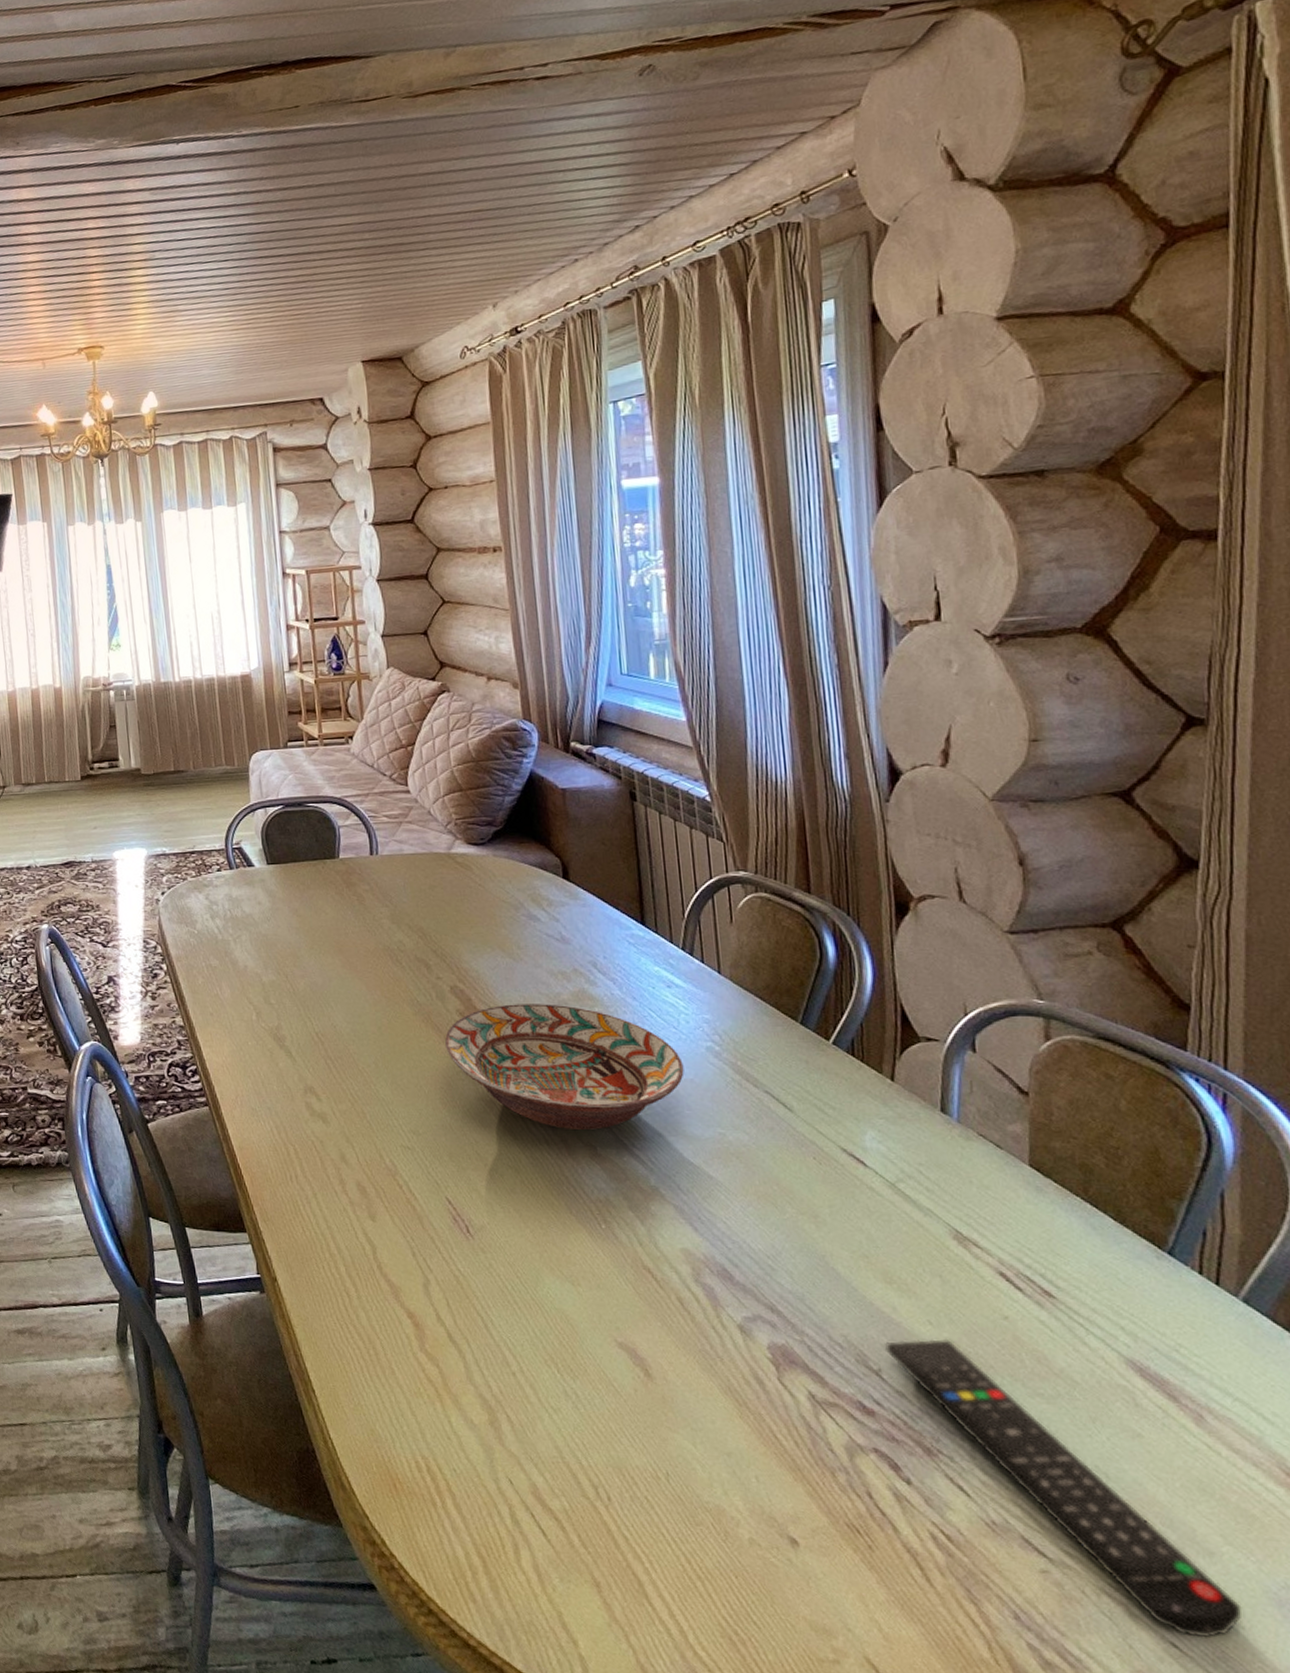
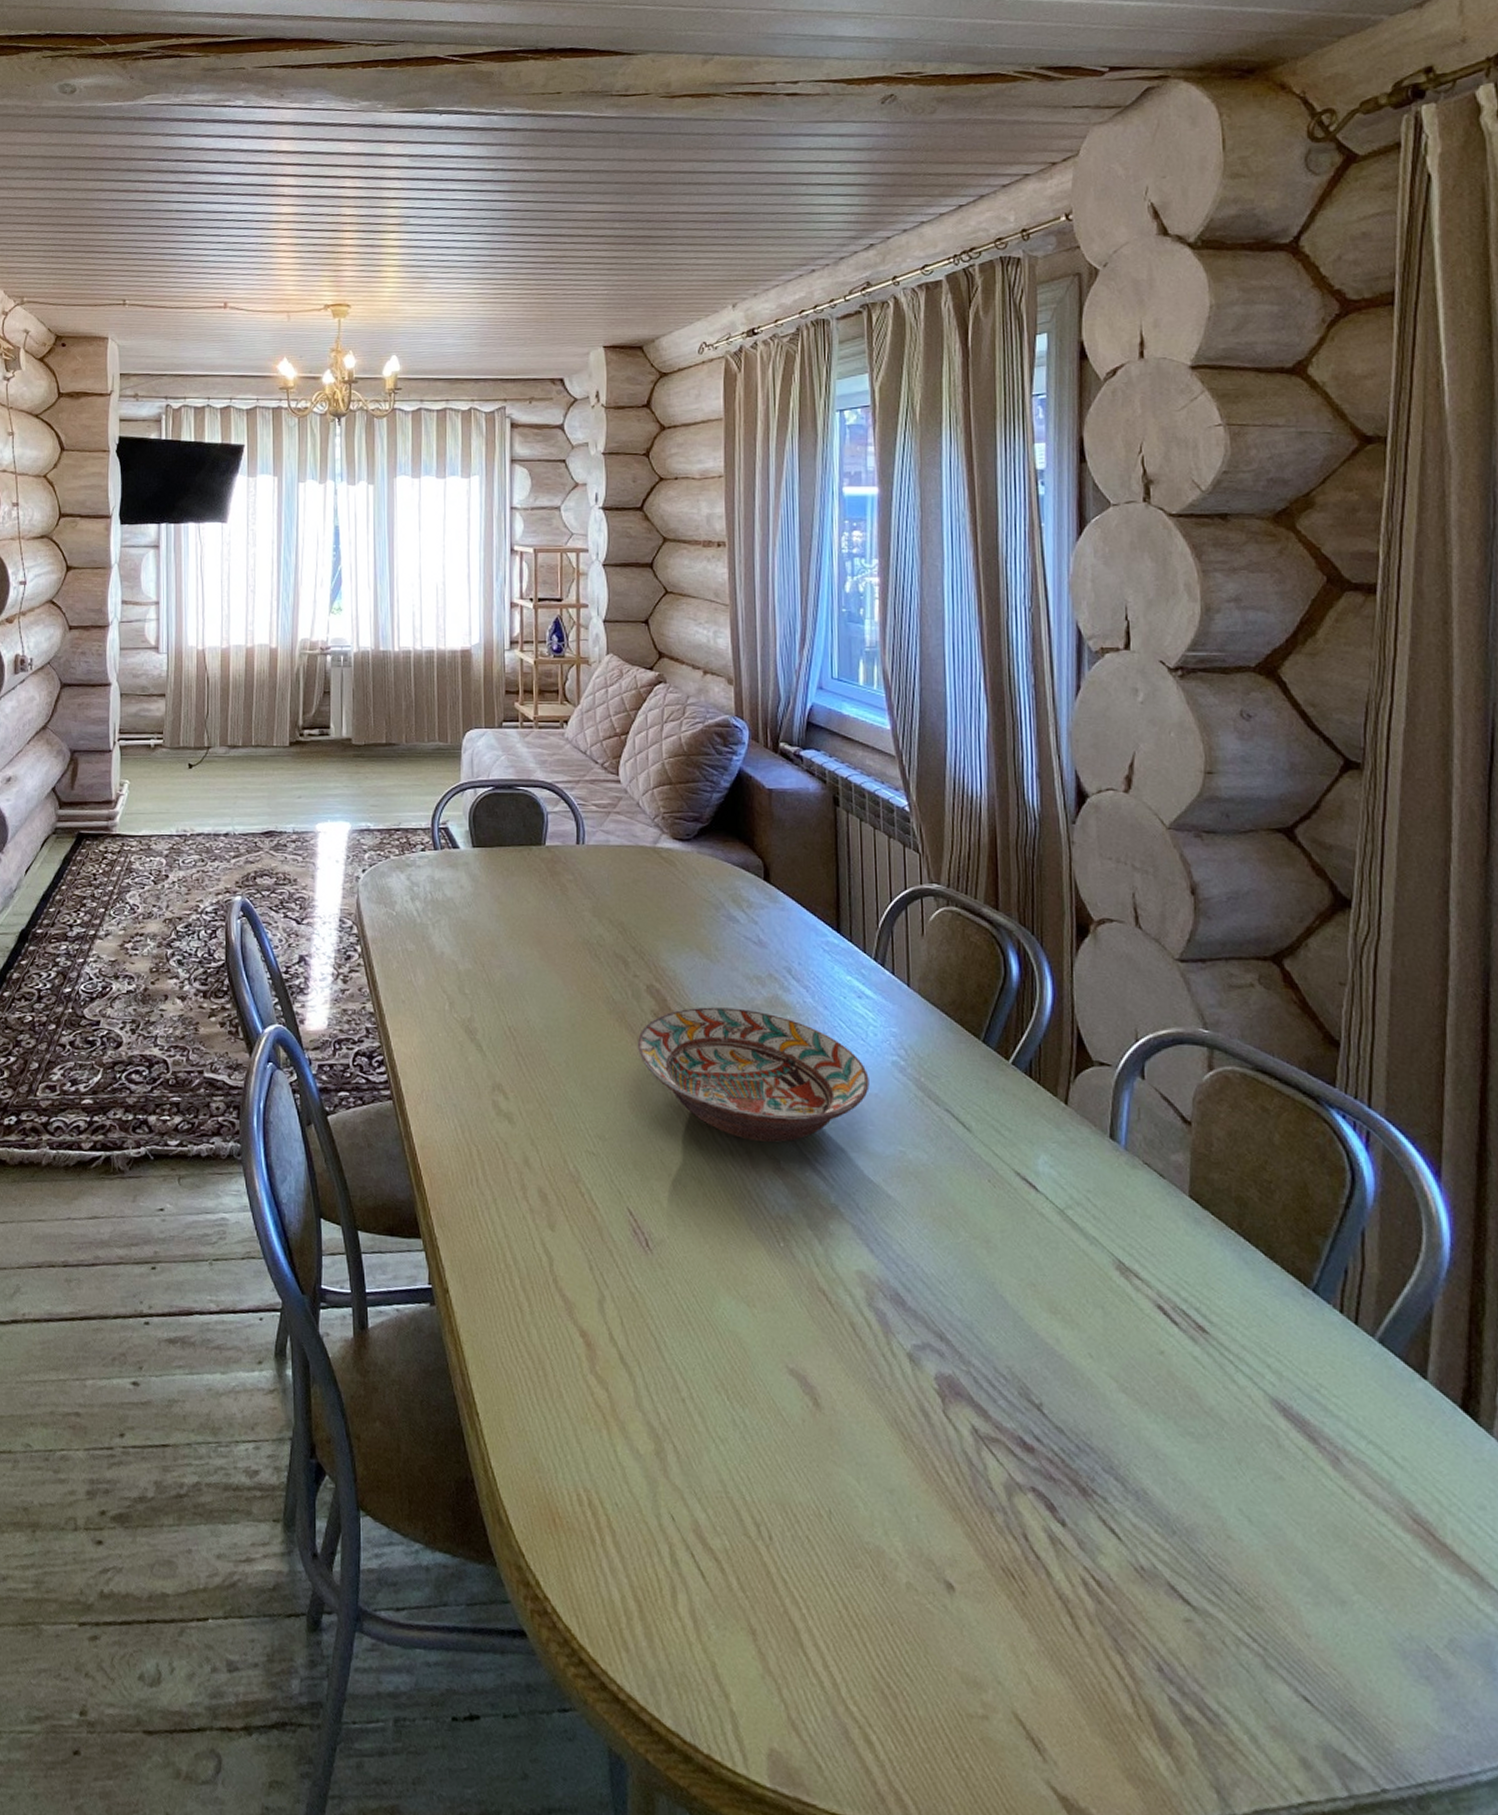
remote control: present [885,1338,1243,1639] -> none [1047,1372,1370,1692]

